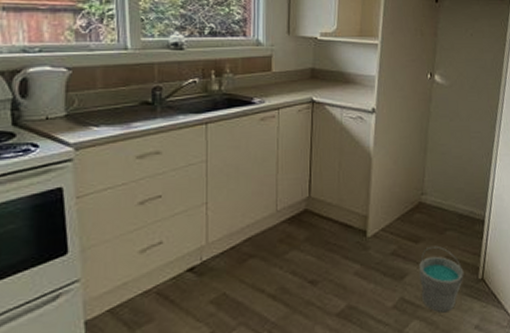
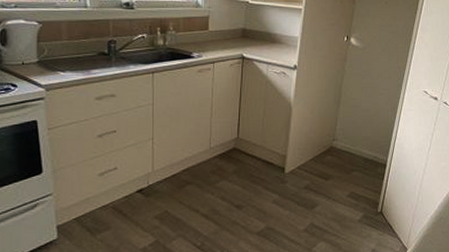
bucket: present [419,245,464,313] -> none [328,183,366,238]

